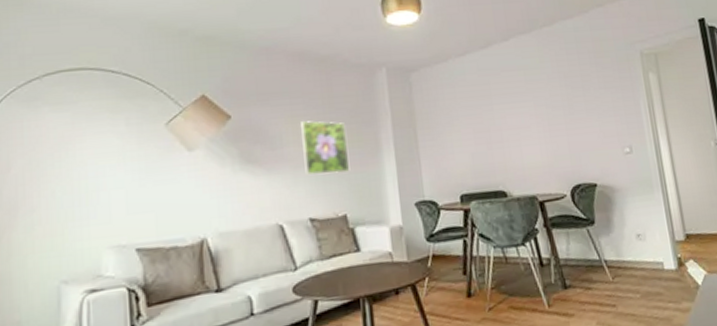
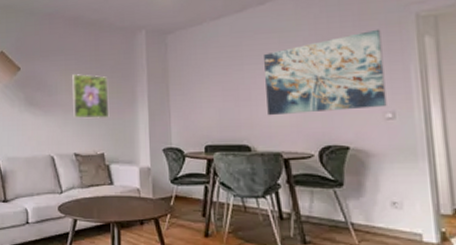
wall art: none [512,66,625,158] -> present [264,29,387,116]

